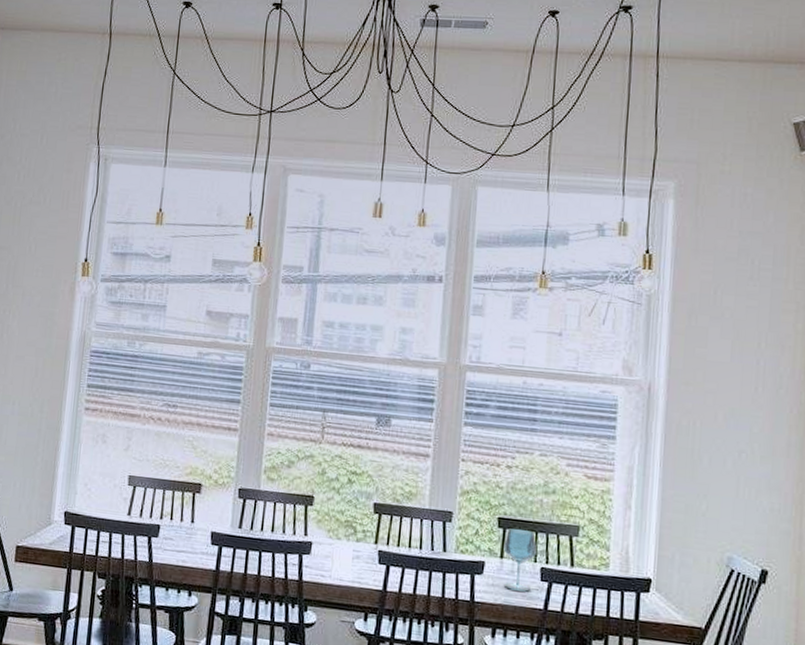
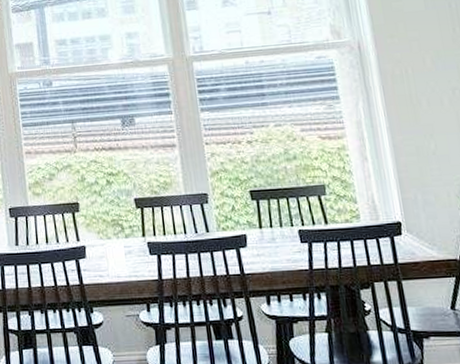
wine glass: present [503,528,537,592] -> none [259,197,293,257]

